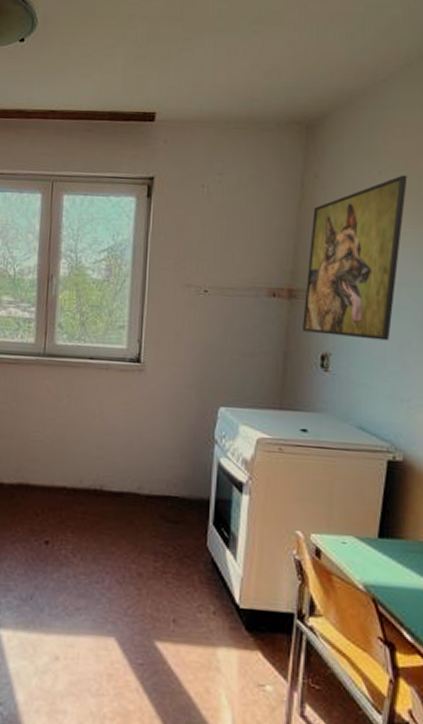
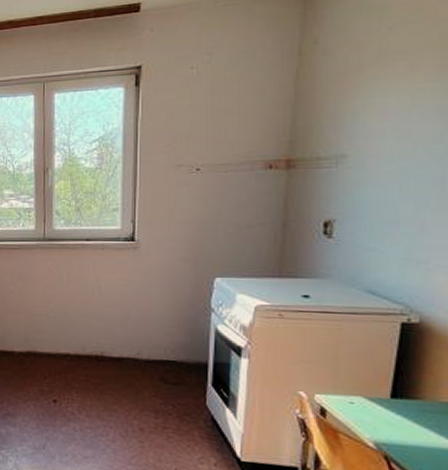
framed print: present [301,175,408,341] -> none [301,27,425,203]

